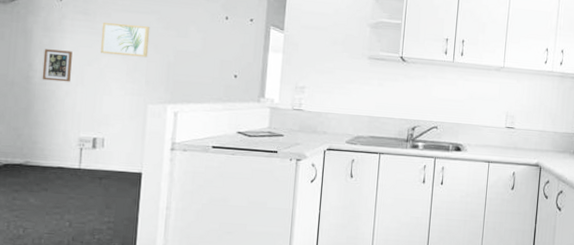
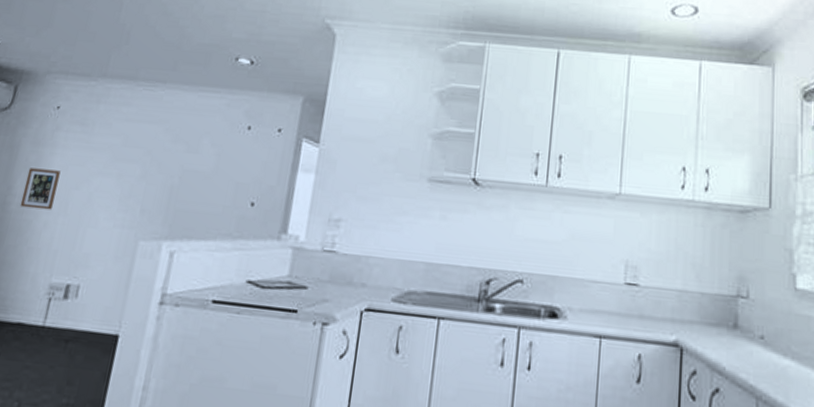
wall art: present [100,22,150,58] -> none [92,135,156,179]

